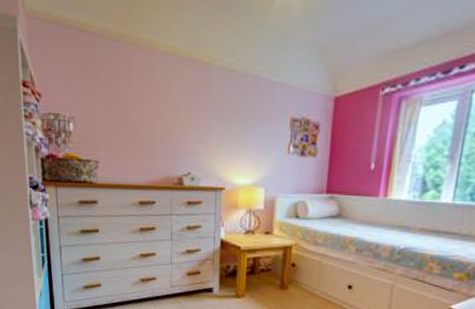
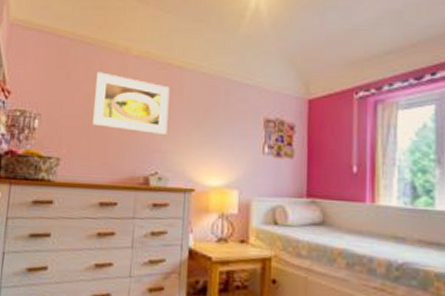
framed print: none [124,71,199,137] -> present [92,72,170,136]

